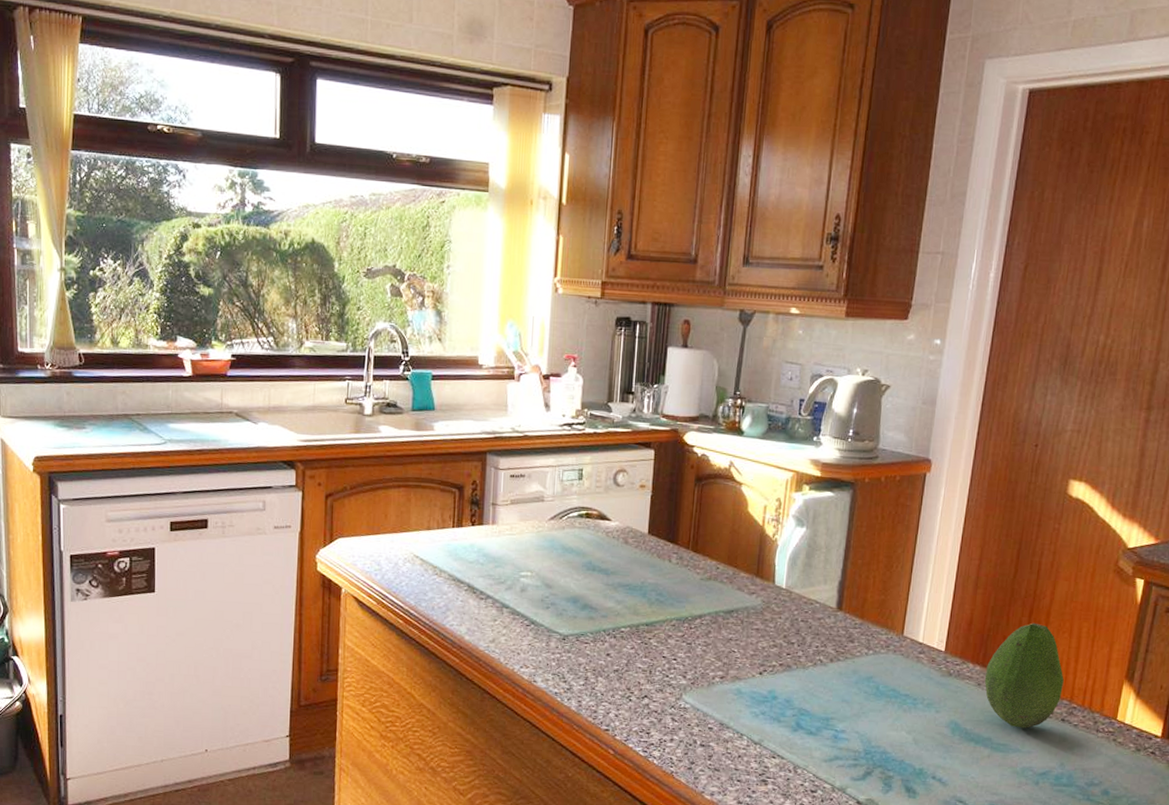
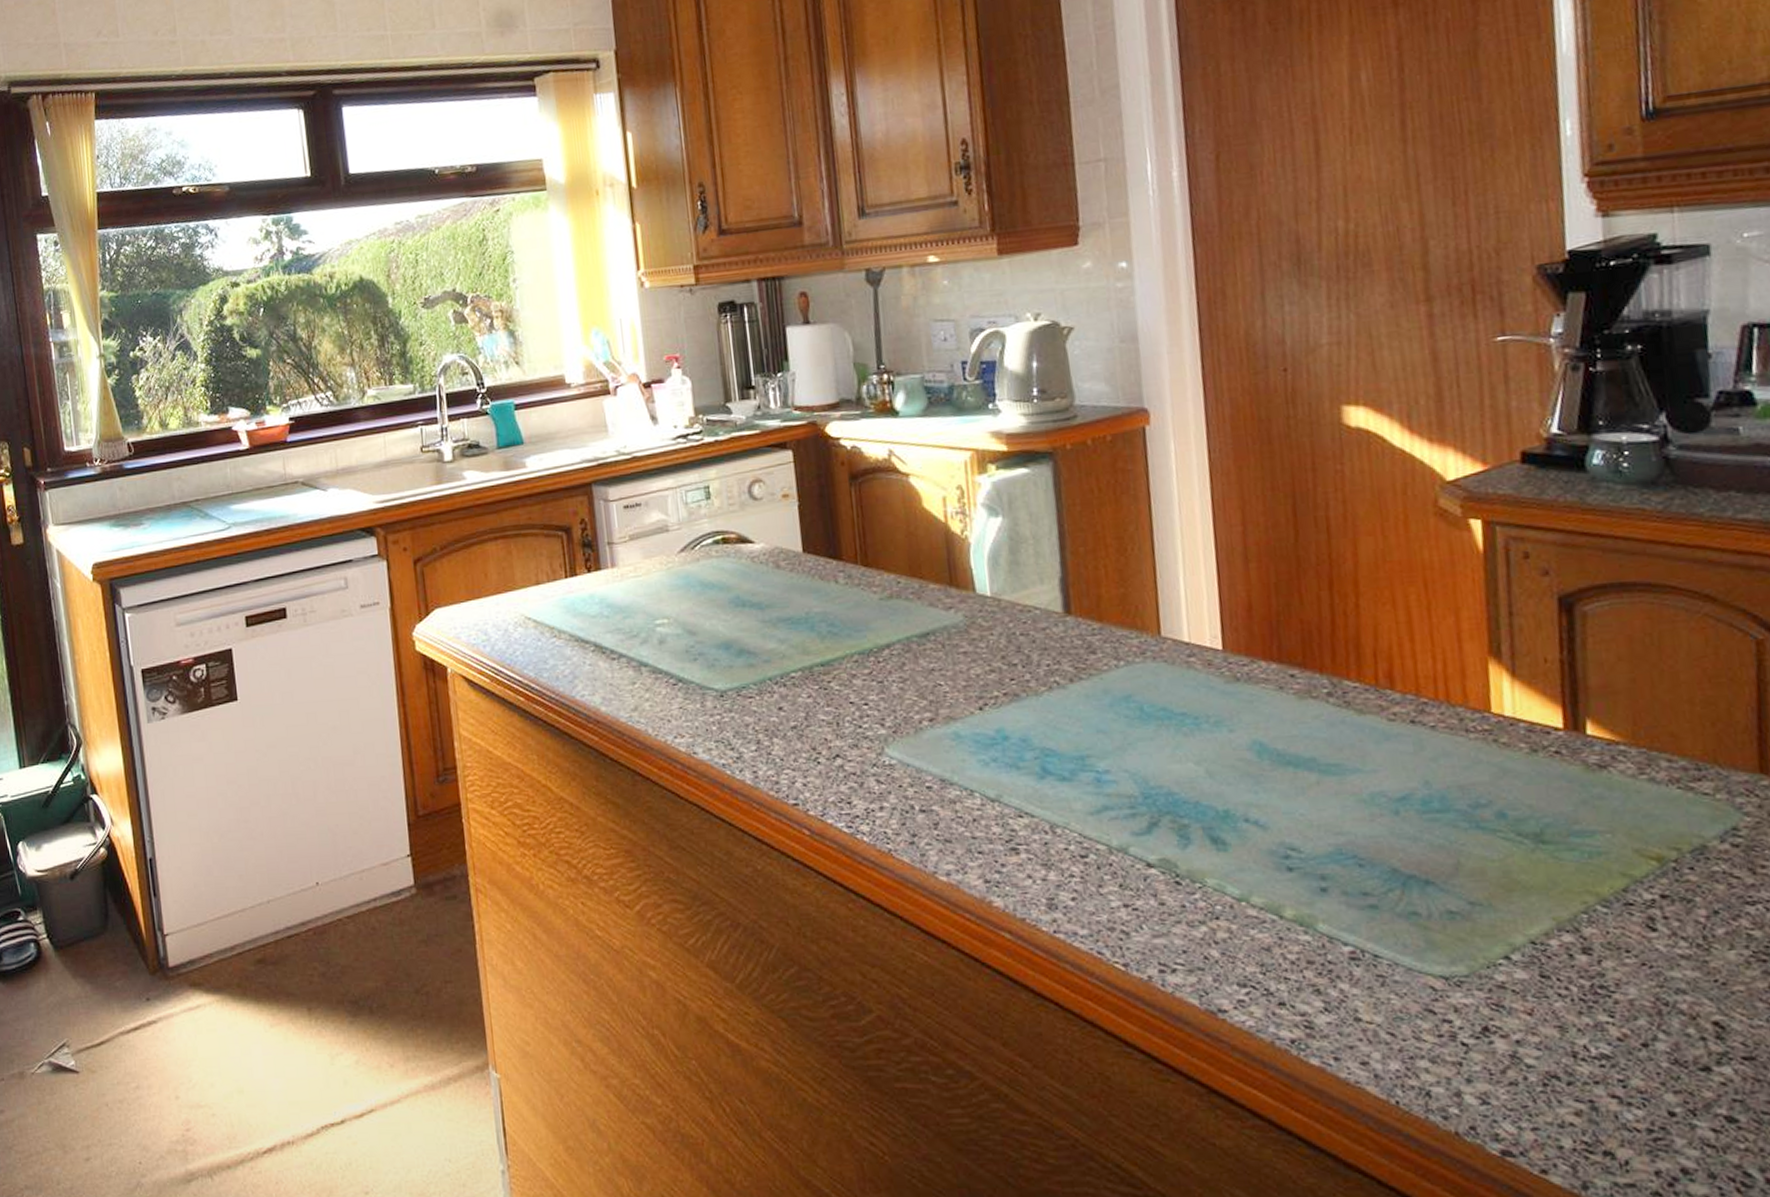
fruit: present [984,622,1064,728] -> none [1285,596,1402,740]

